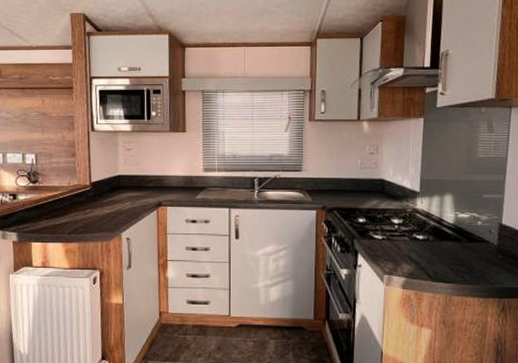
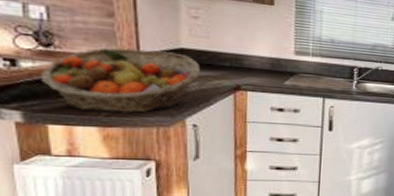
fruit basket: none [29,179,132,231] -> present [40,47,201,113]

